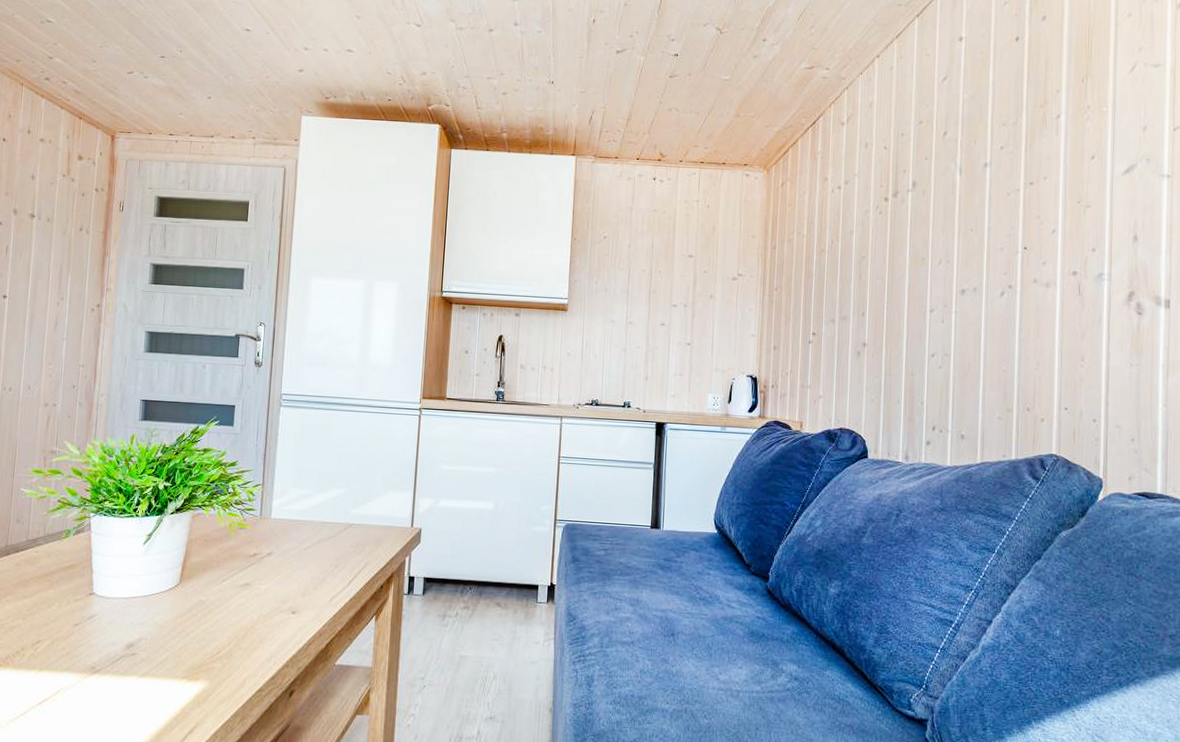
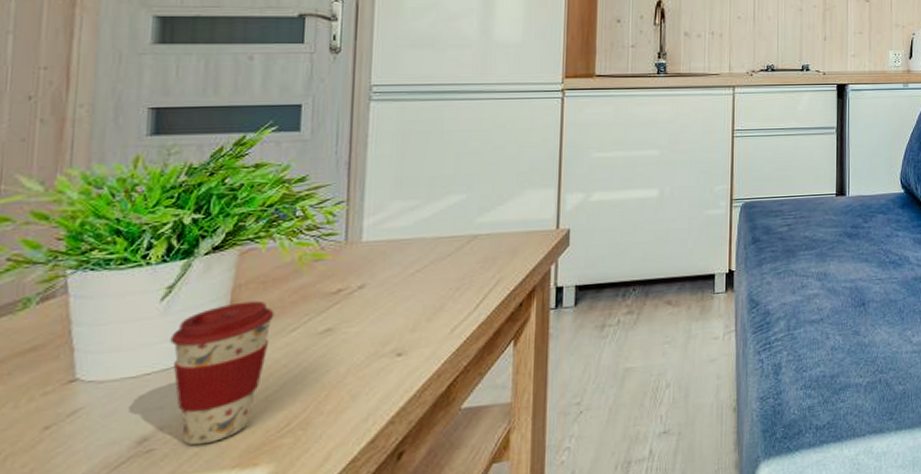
coffee cup: none [148,553,213,657] -> present [170,300,275,446]

